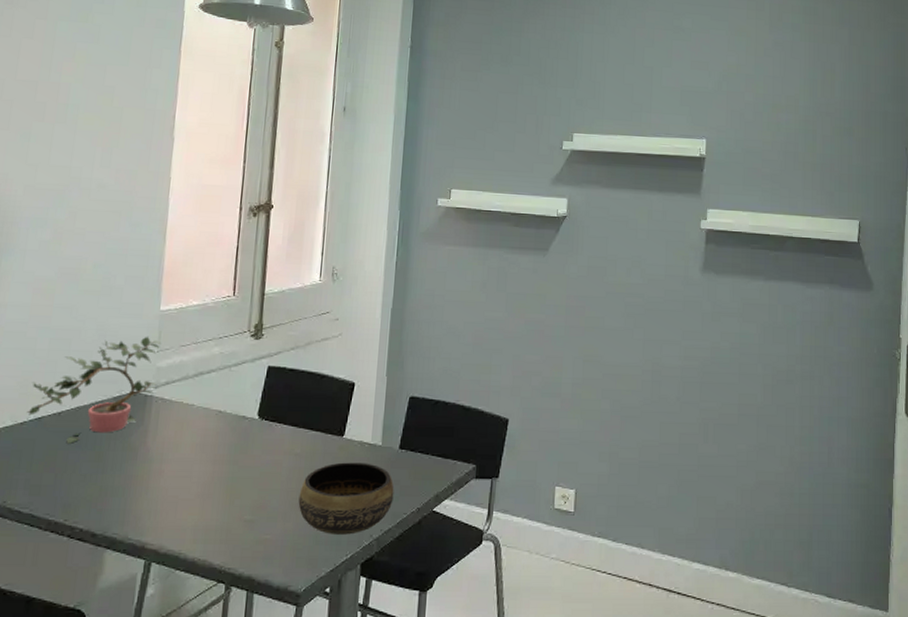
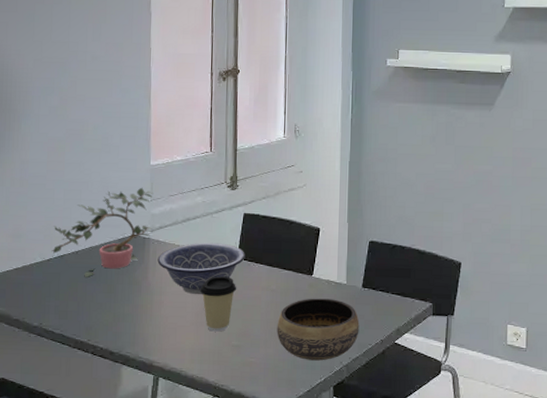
decorative bowl: none [160,400,267,461] -> present [157,242,245,294]
coffee cup: none [209,439,254,505] -> present [200,276,236,332]

